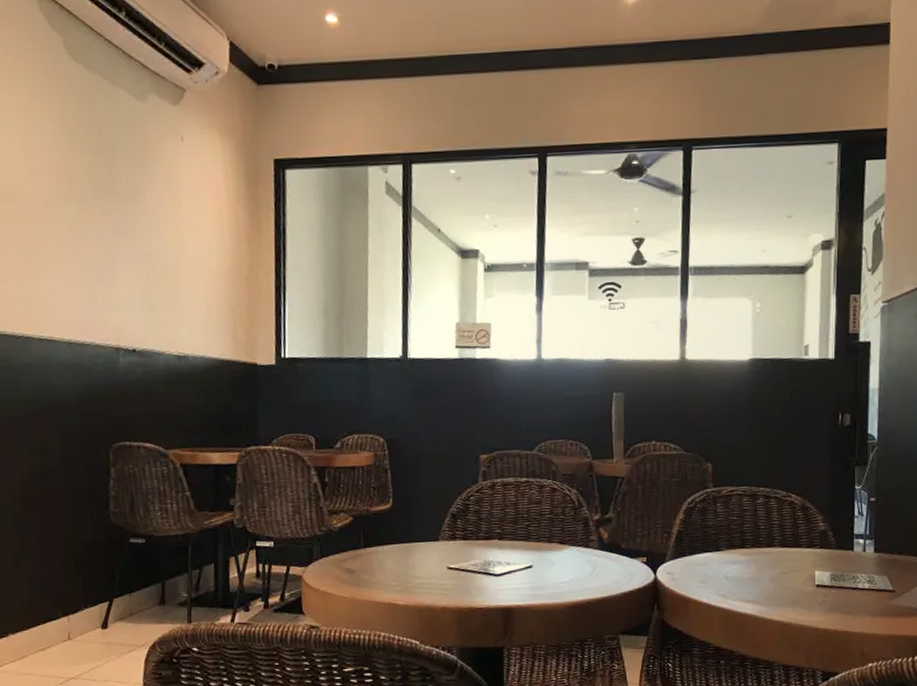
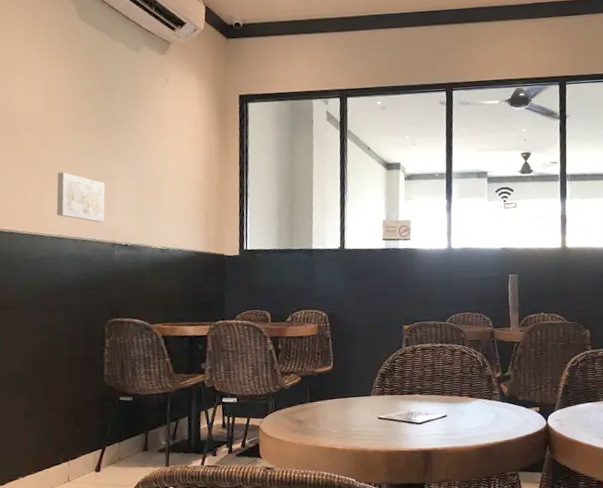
wall art: none [44,256,107,322] -> present [56,172,105,223]

